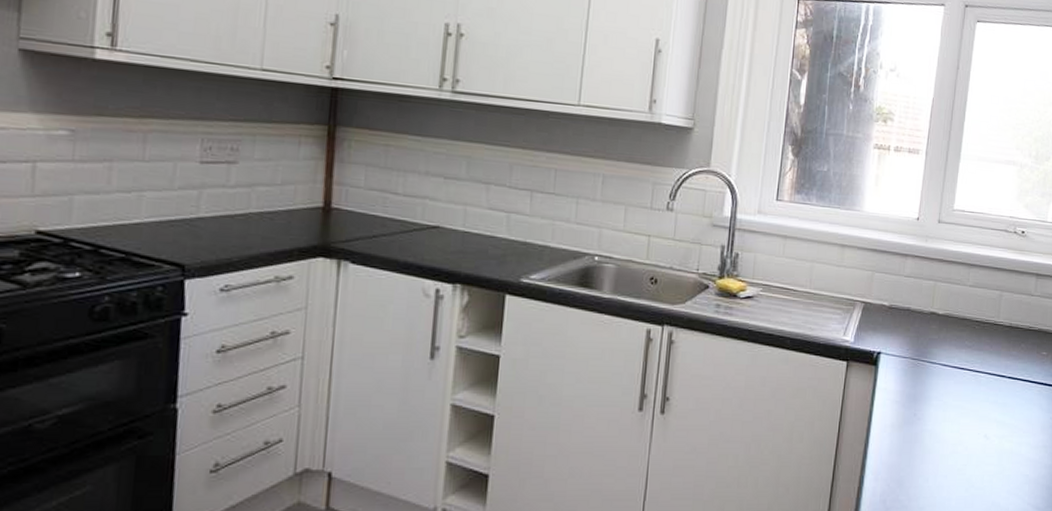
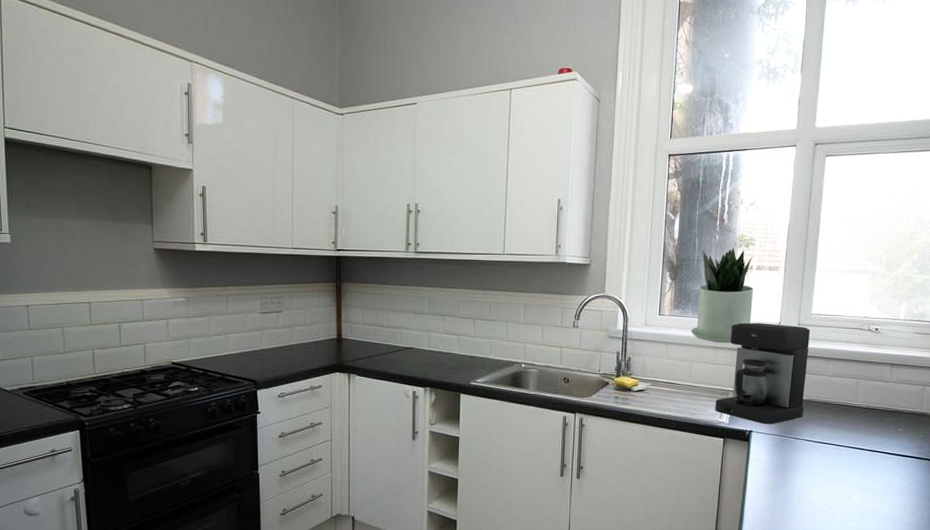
planter: none [814,121,891,241] -> present [690,248,754,344]
coffee maker: none [838,215,952,345] -> present [715,322,811,425]

